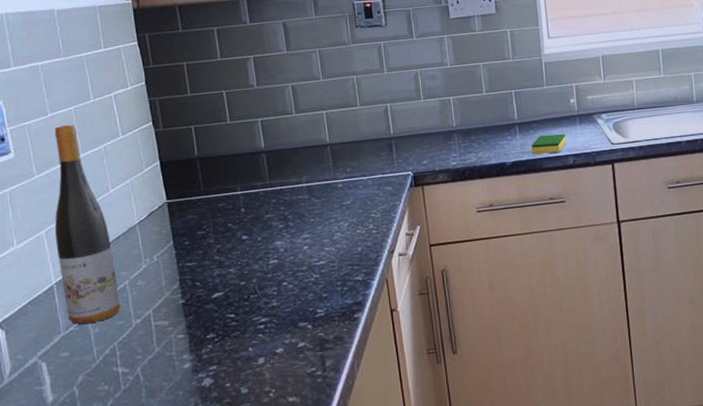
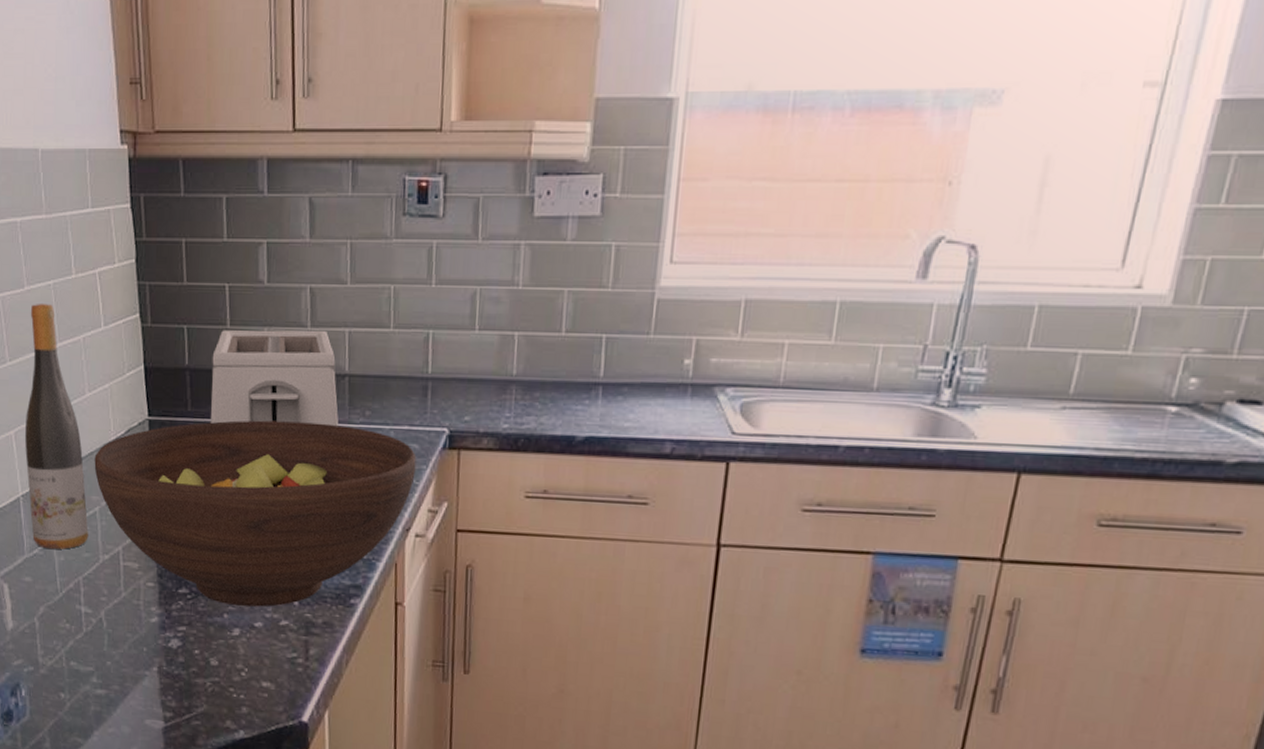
fruit bowl: none [121,182,392,340] -> present [94,420,417,607]
toaster: none [217,114,326,197] -> present [211,329,338,427]
dish sponge: present [531,134,566,155] -> none [614,405,667,435]

